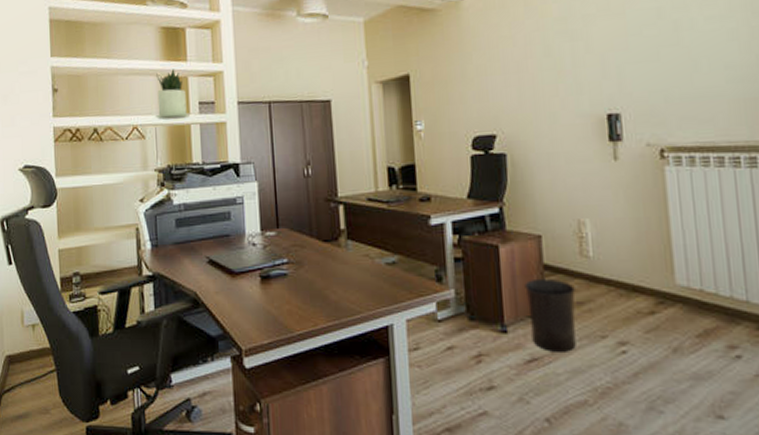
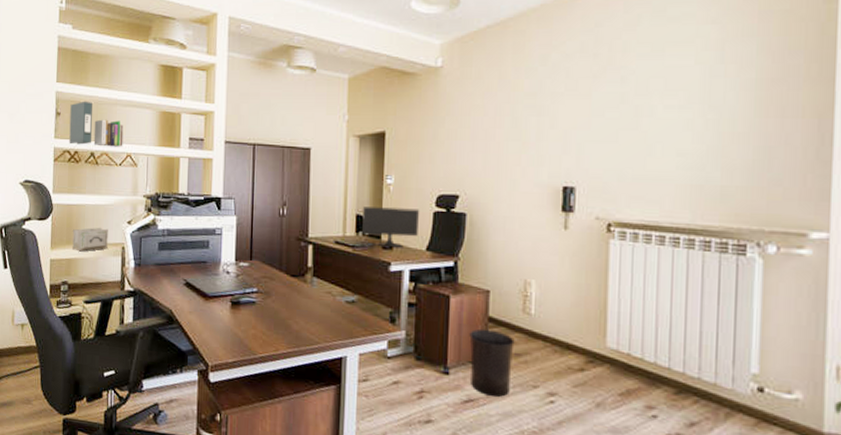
binder: none [67,73,94,122] -> present [69,101,93,145]
decorative box: none [81,209,120,238] -> present [72,228,108,252]
books: none [95,91,128,121] -> present [93,119,124,147]
planter: present [156,69,190,120] -> none [149,105,180,151]
computer monitor: none [394,154,457,200] -> present [361,207,420,248]

